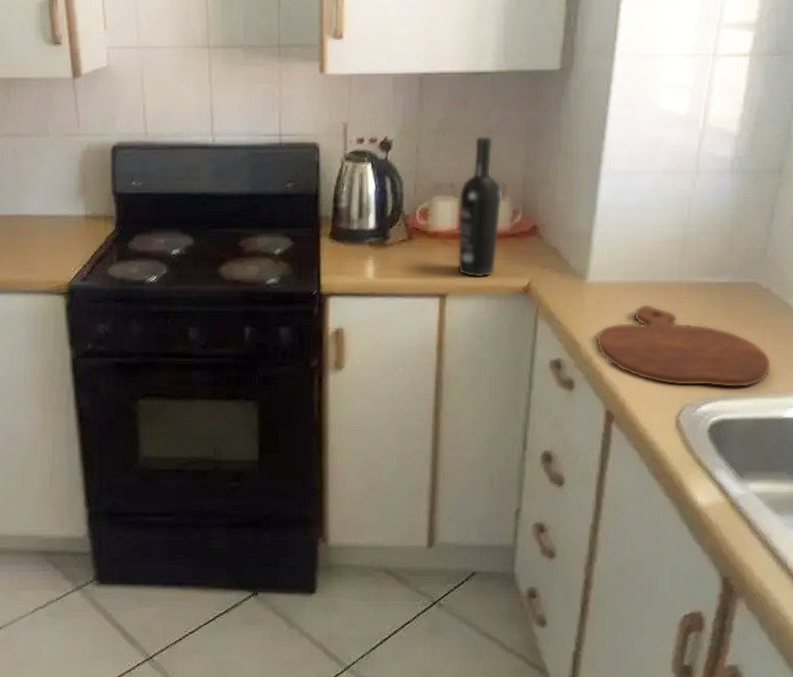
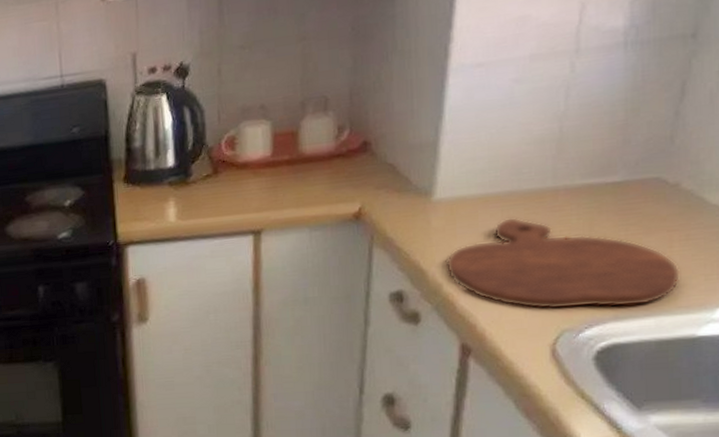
wine bottle: present [457,135,503,278] -> none [271,43,325,209]

